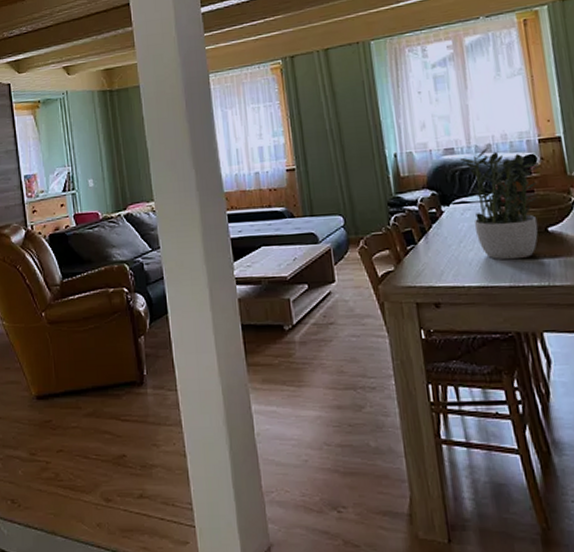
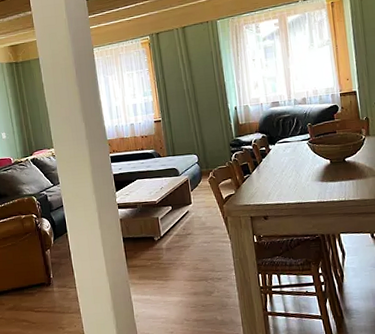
potted plant: present [460,148,541,260] -> none [283,101,341,183]

